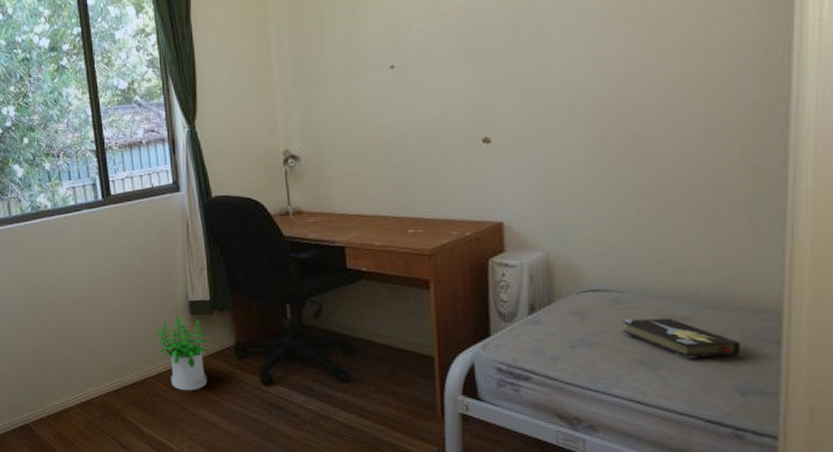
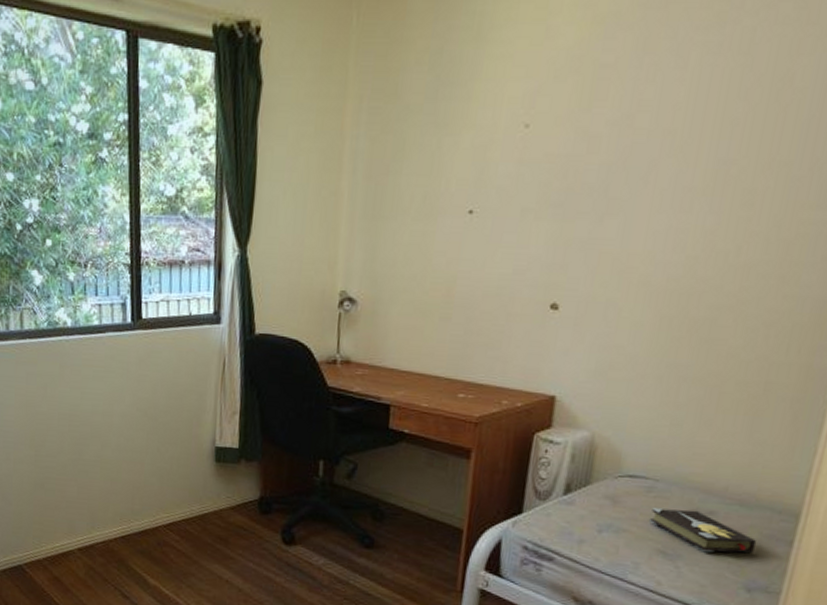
potted plant: present [153,316,210,391] -> none [173,462,232,544]

